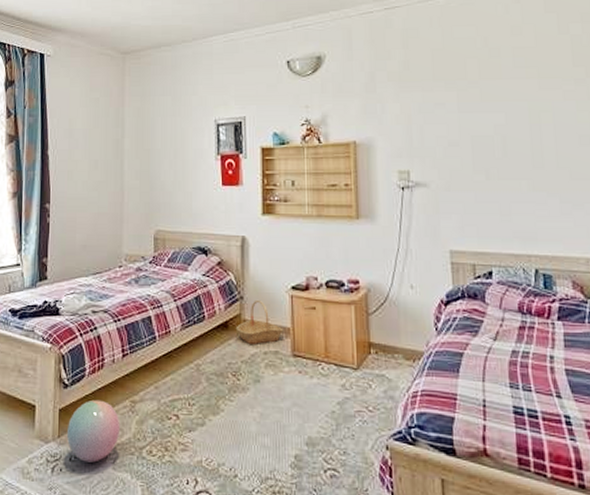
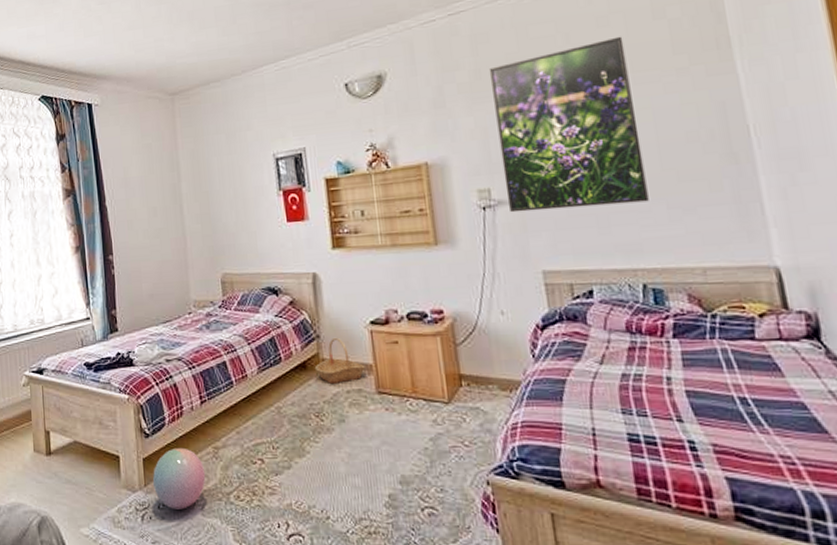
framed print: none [416,45,545,195] -> present [488,36,649,213]

